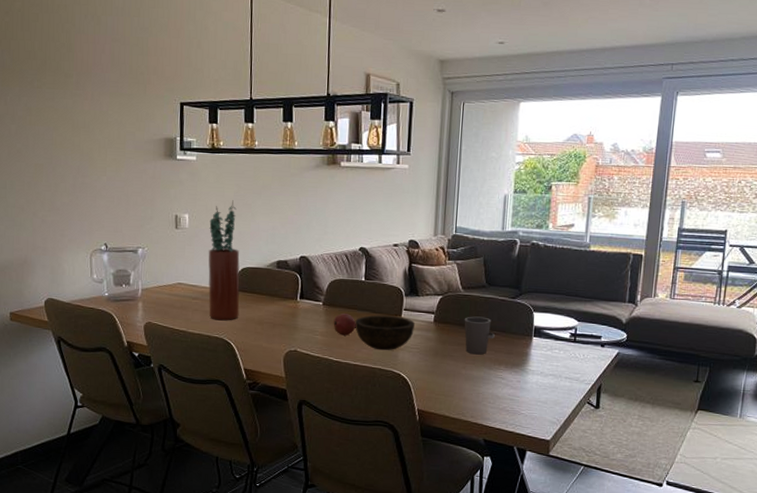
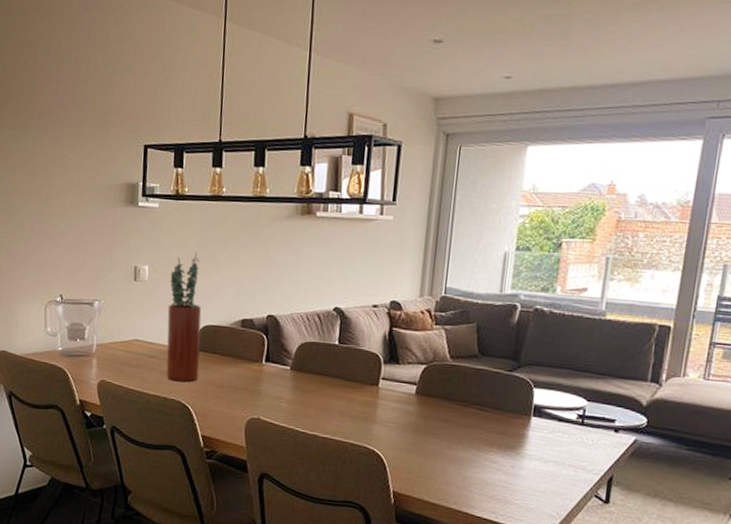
fruit: present [333,312,356,336] -> none [301,379,327,405]
bowl: present [355,315,415,351] -> none [325,383,393,424]
cup: present [464,316,495,355] -> none [450,389,486,434]

